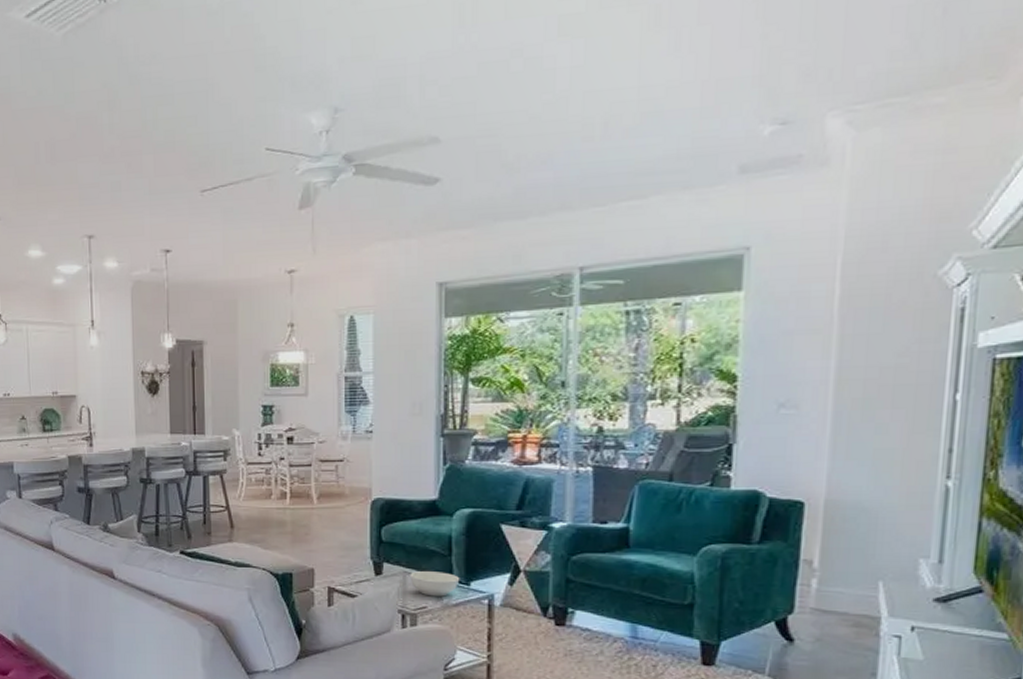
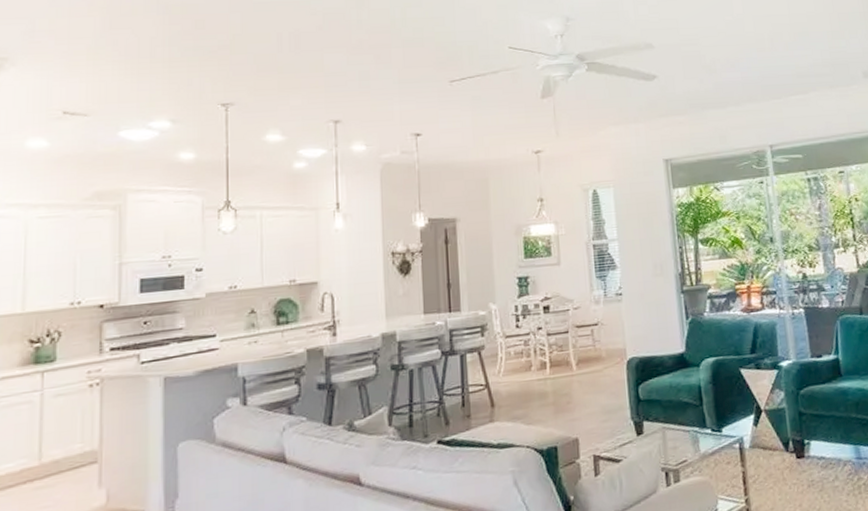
bowl: present [410,571,460,597] -> none [668,422,713,449]

